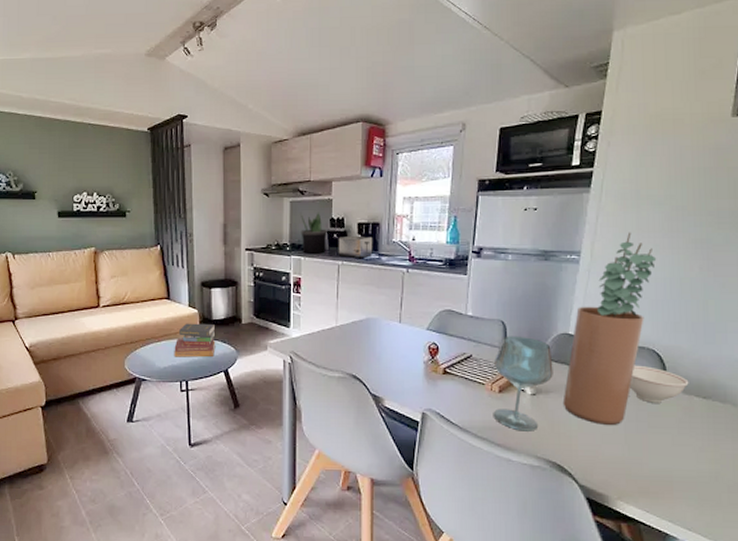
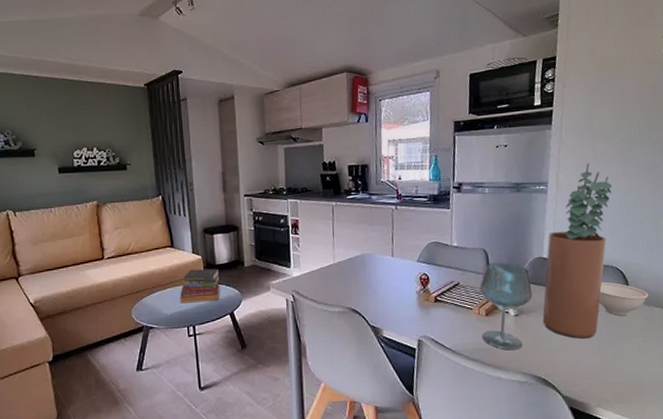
planter: present [301,212,327,254] -> none [294,157,320,197]
toaster: present [338,235,373,259] -> none [331,177,364,199]

